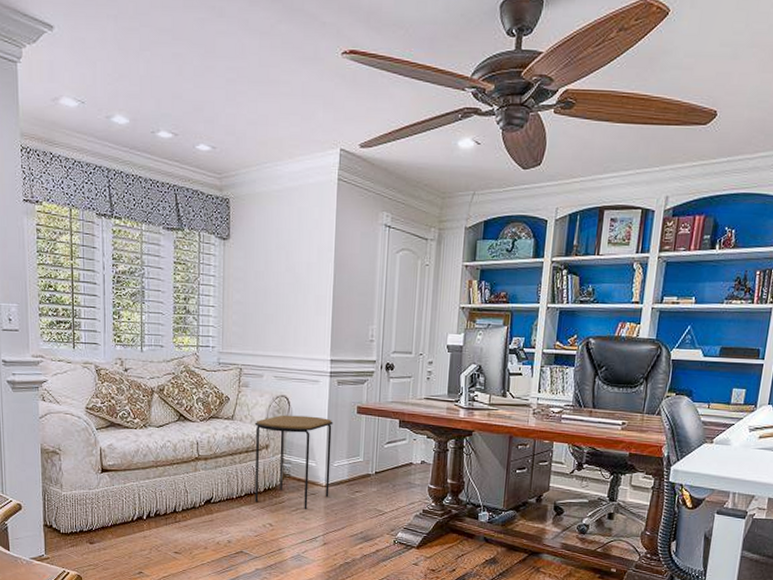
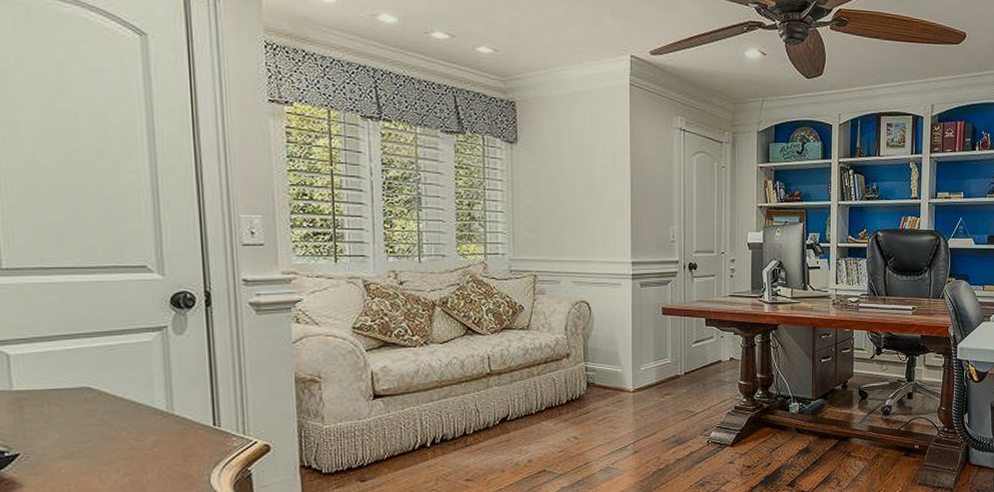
side table: present [254,415,333,510] -> none [553,320,638,419]

